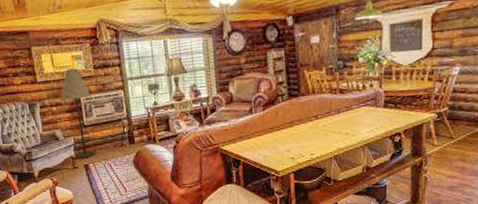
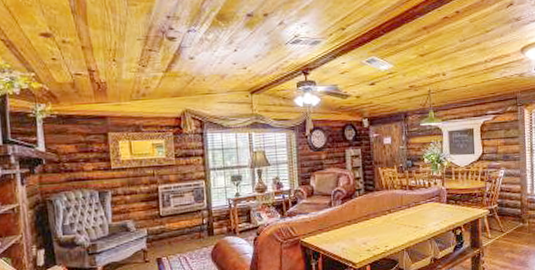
floor lamp: present [61,68,96,159] -> none [136,156,171,252]

